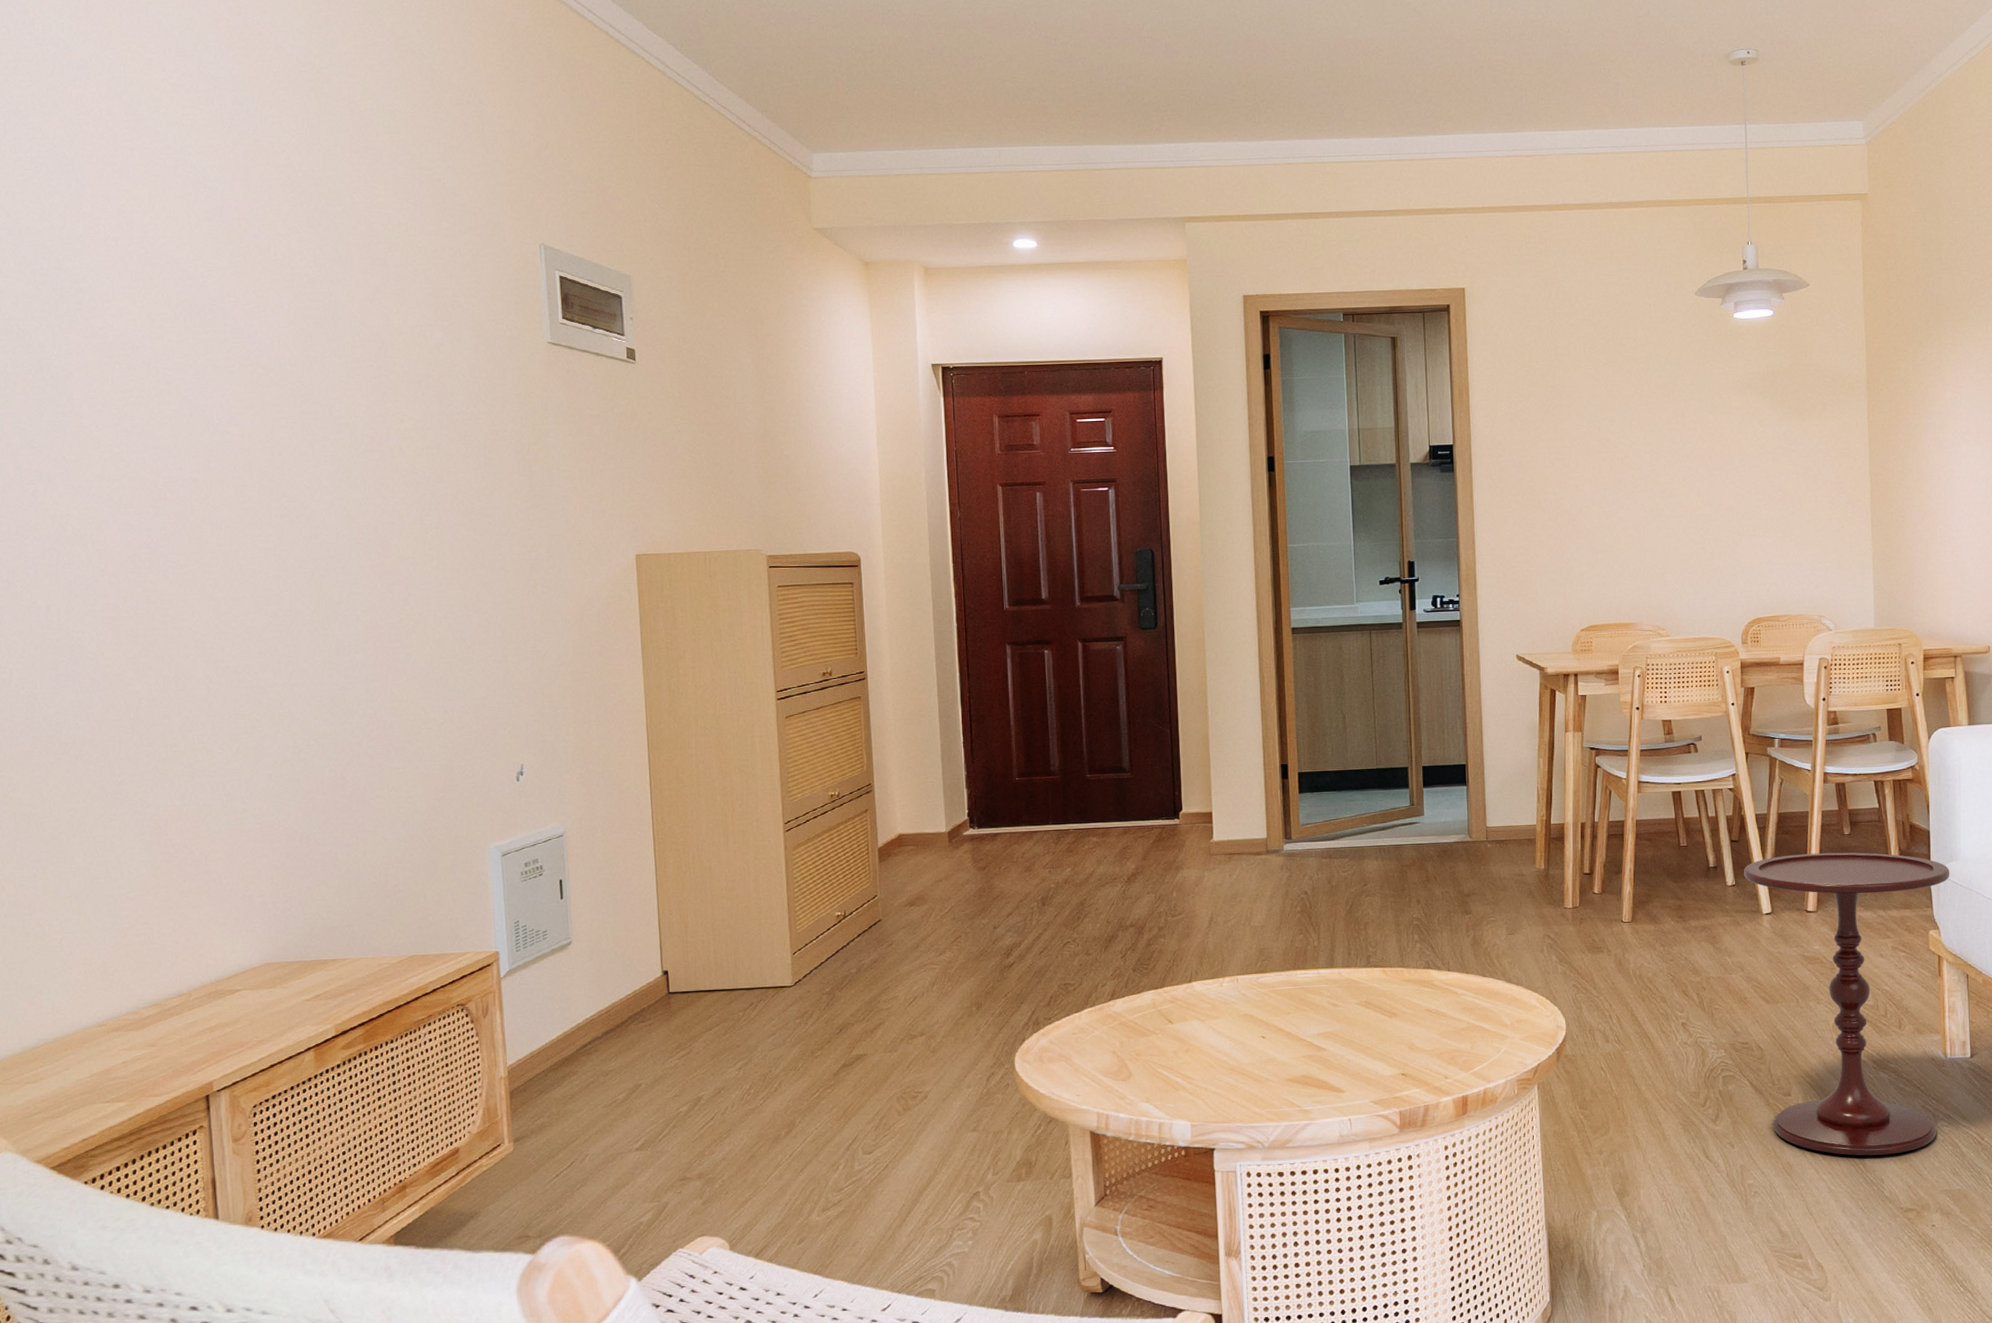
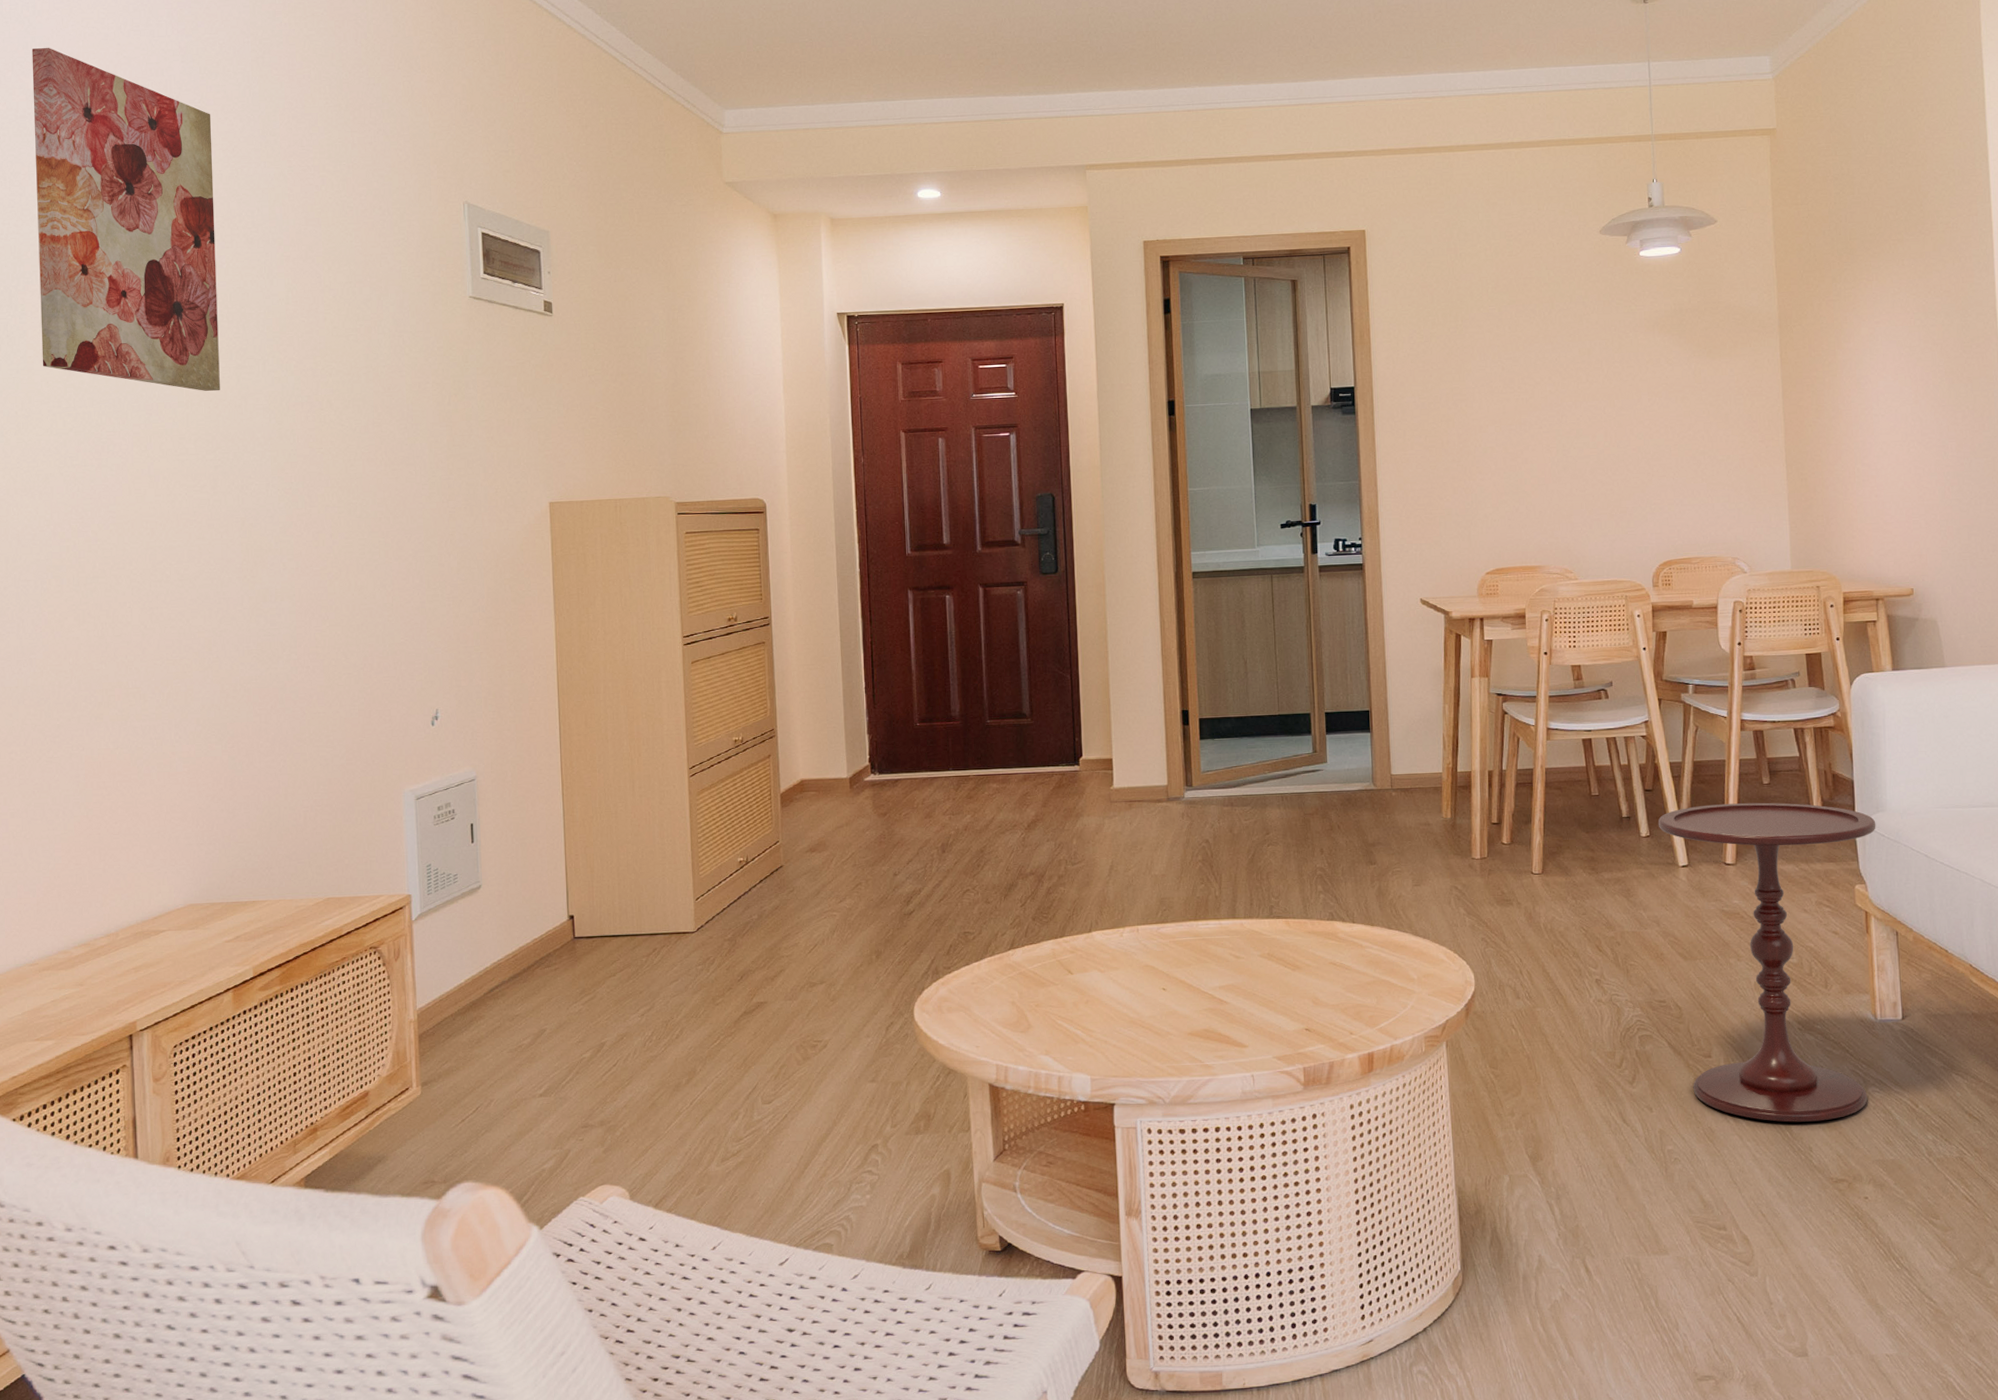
wall art: none [68,72,284,438] -> present [31,48,220,392]

